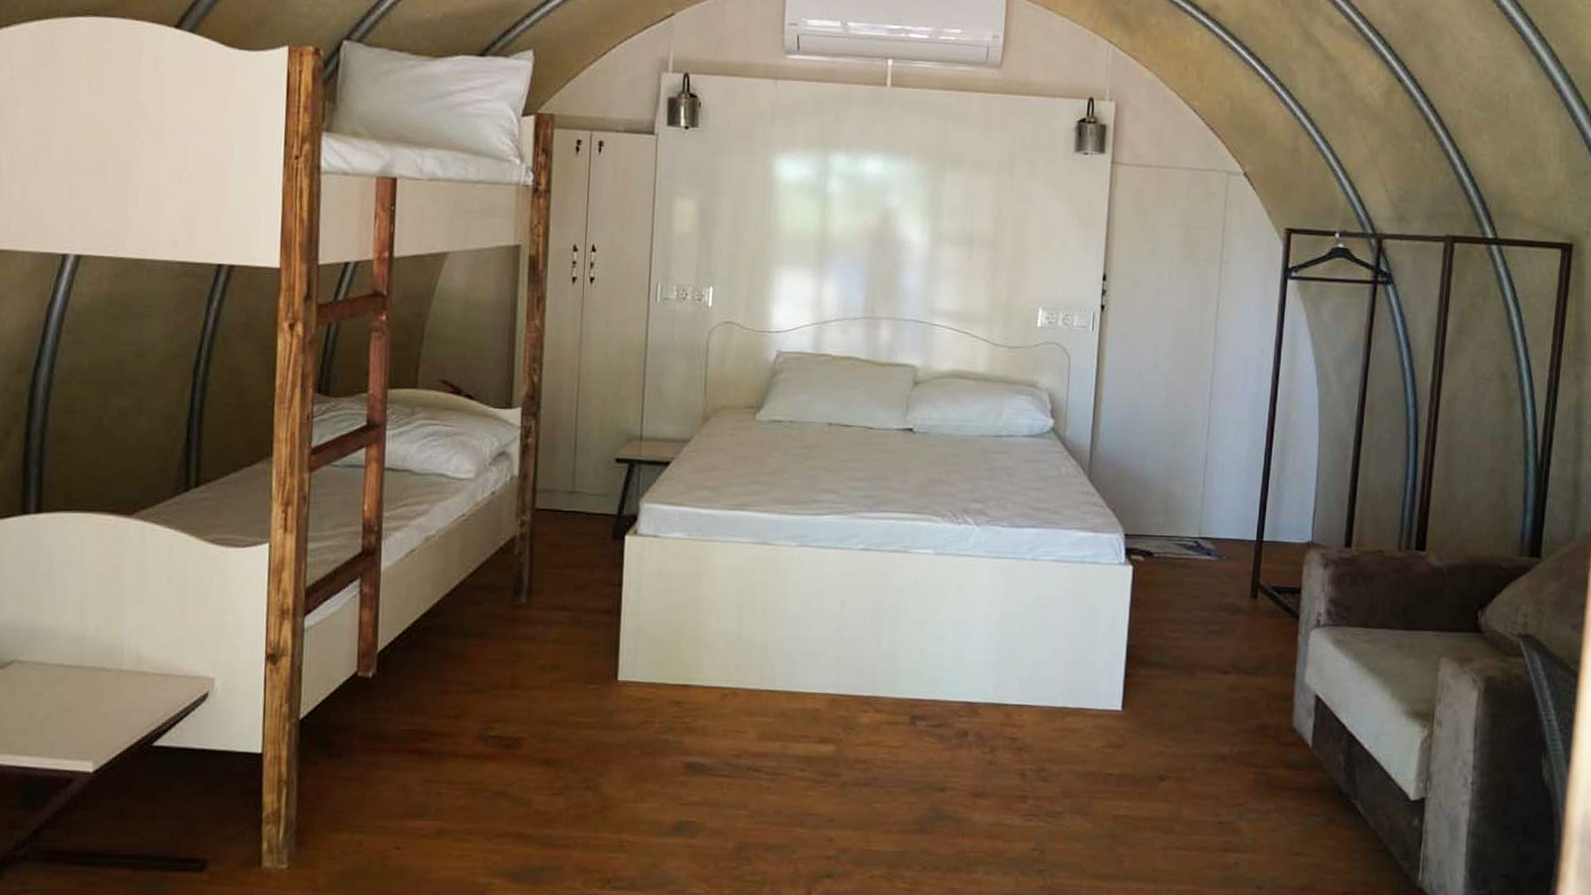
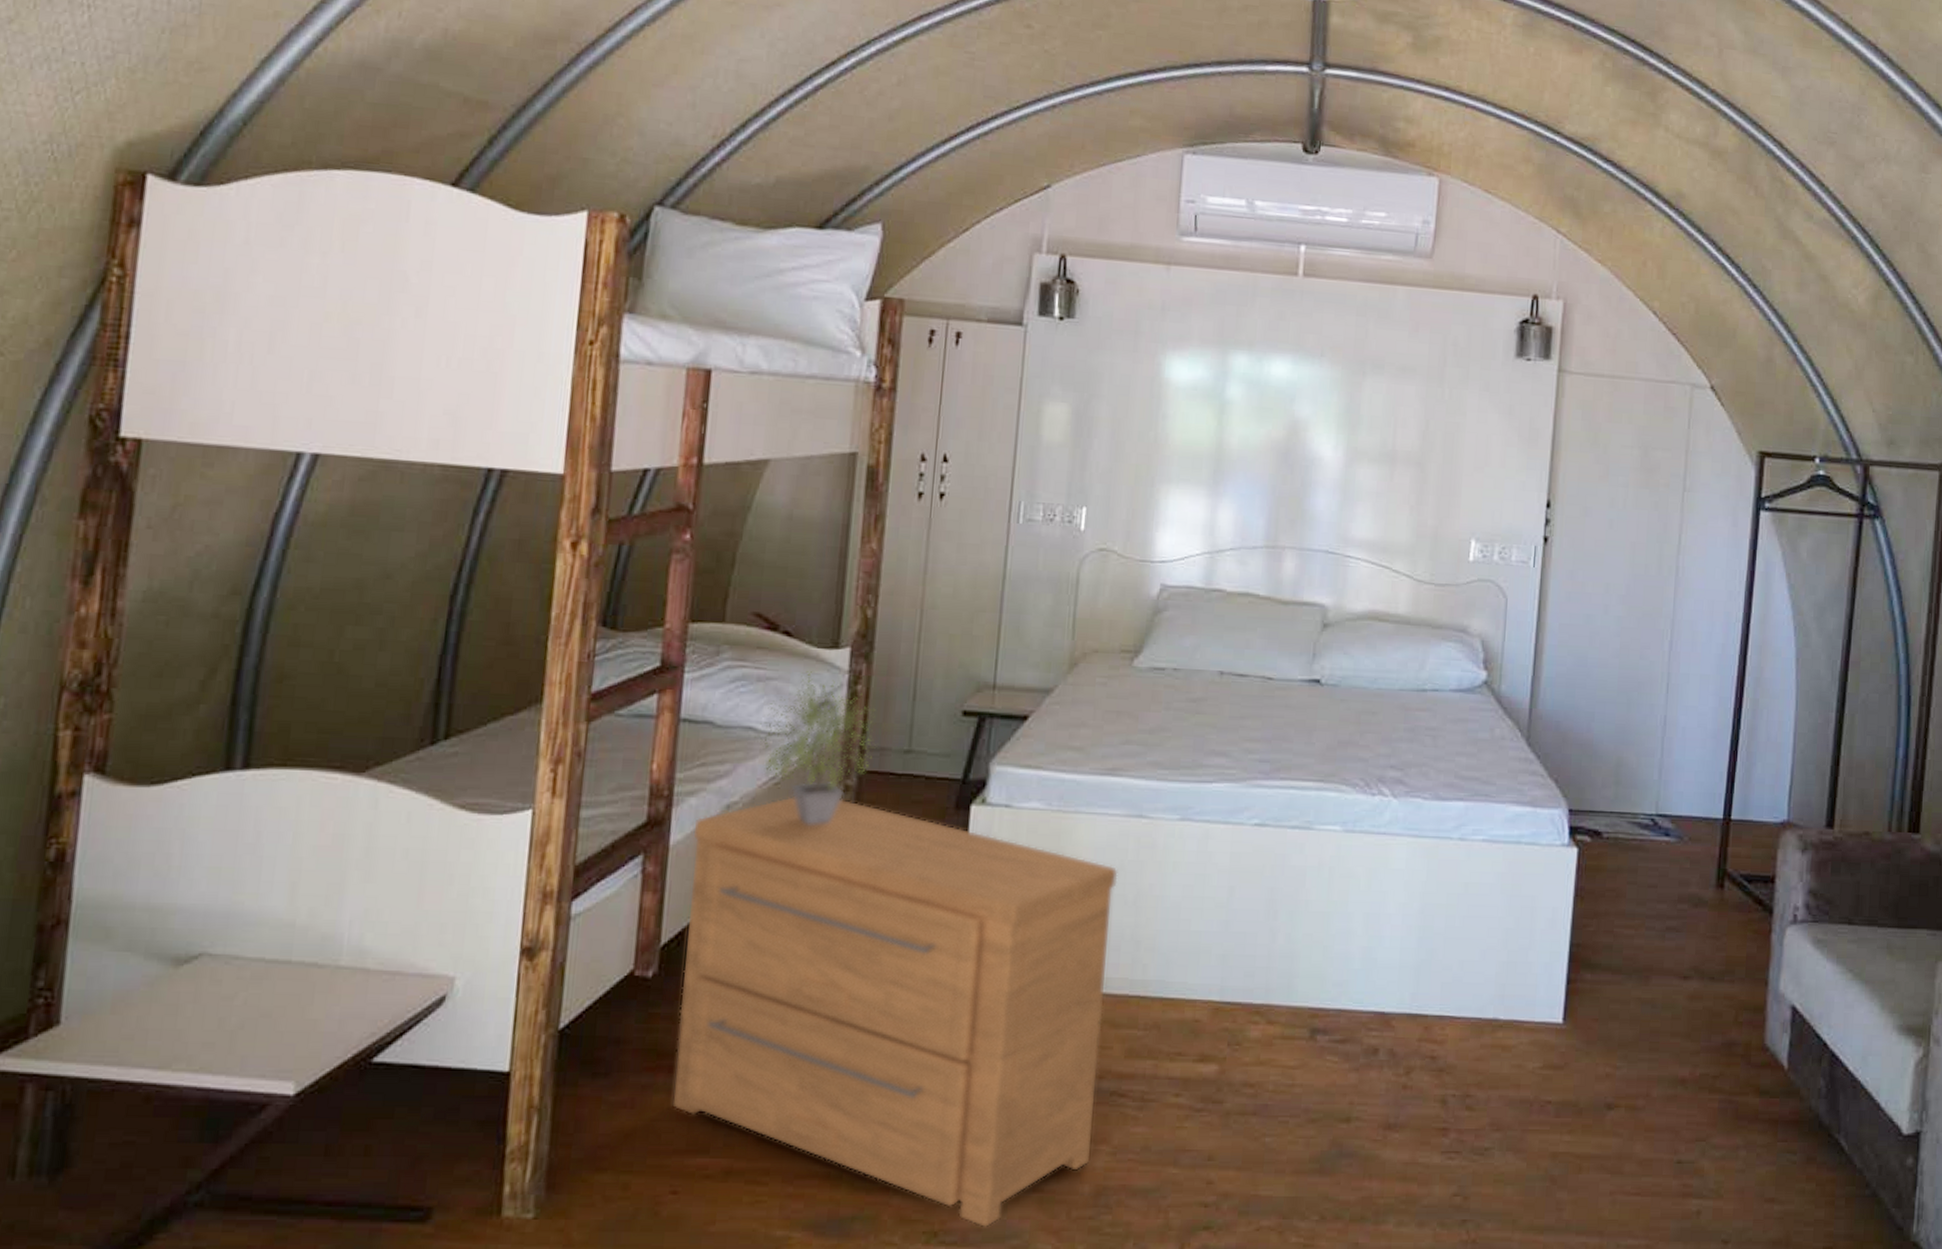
chest of drawers: none [392,530,748,875] -> present [672,796,1118,1227]
potted plant: none [446,427,545,554] -> present [754,671,876,825]

